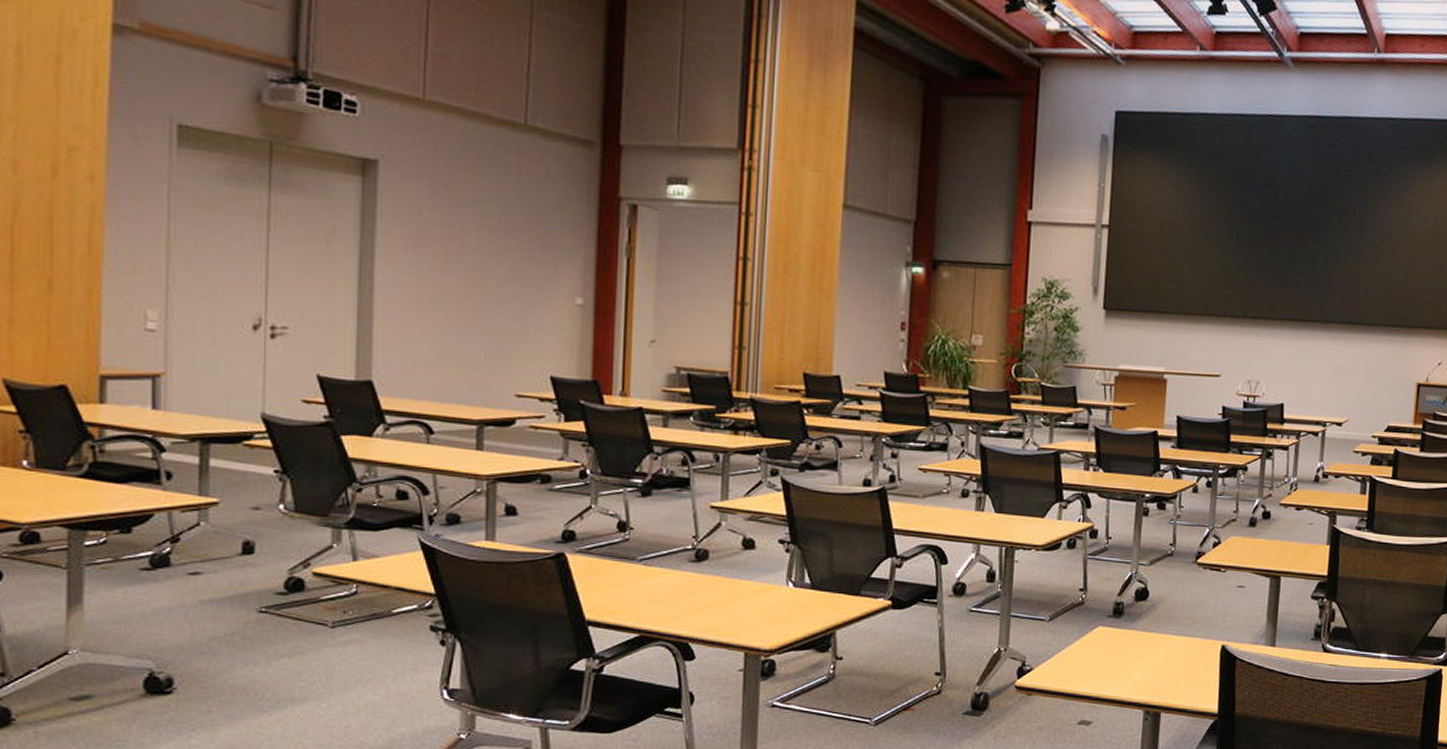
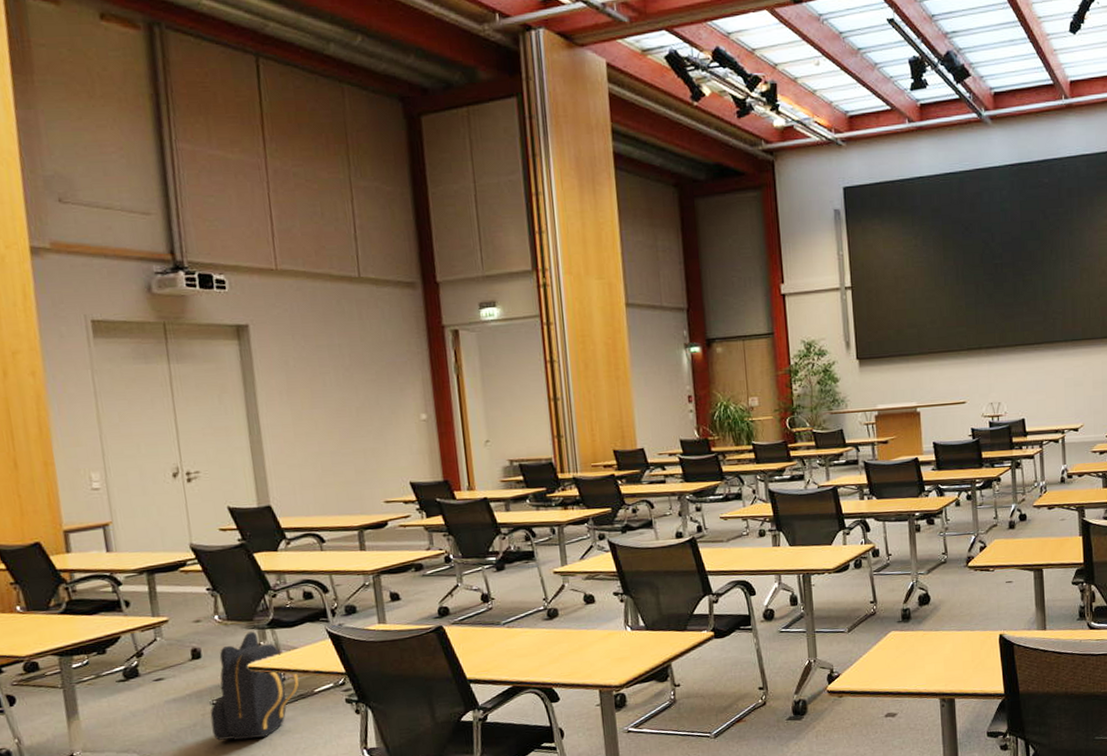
backpack: none [254,530,375,661] -> present [210,631,299,741]

